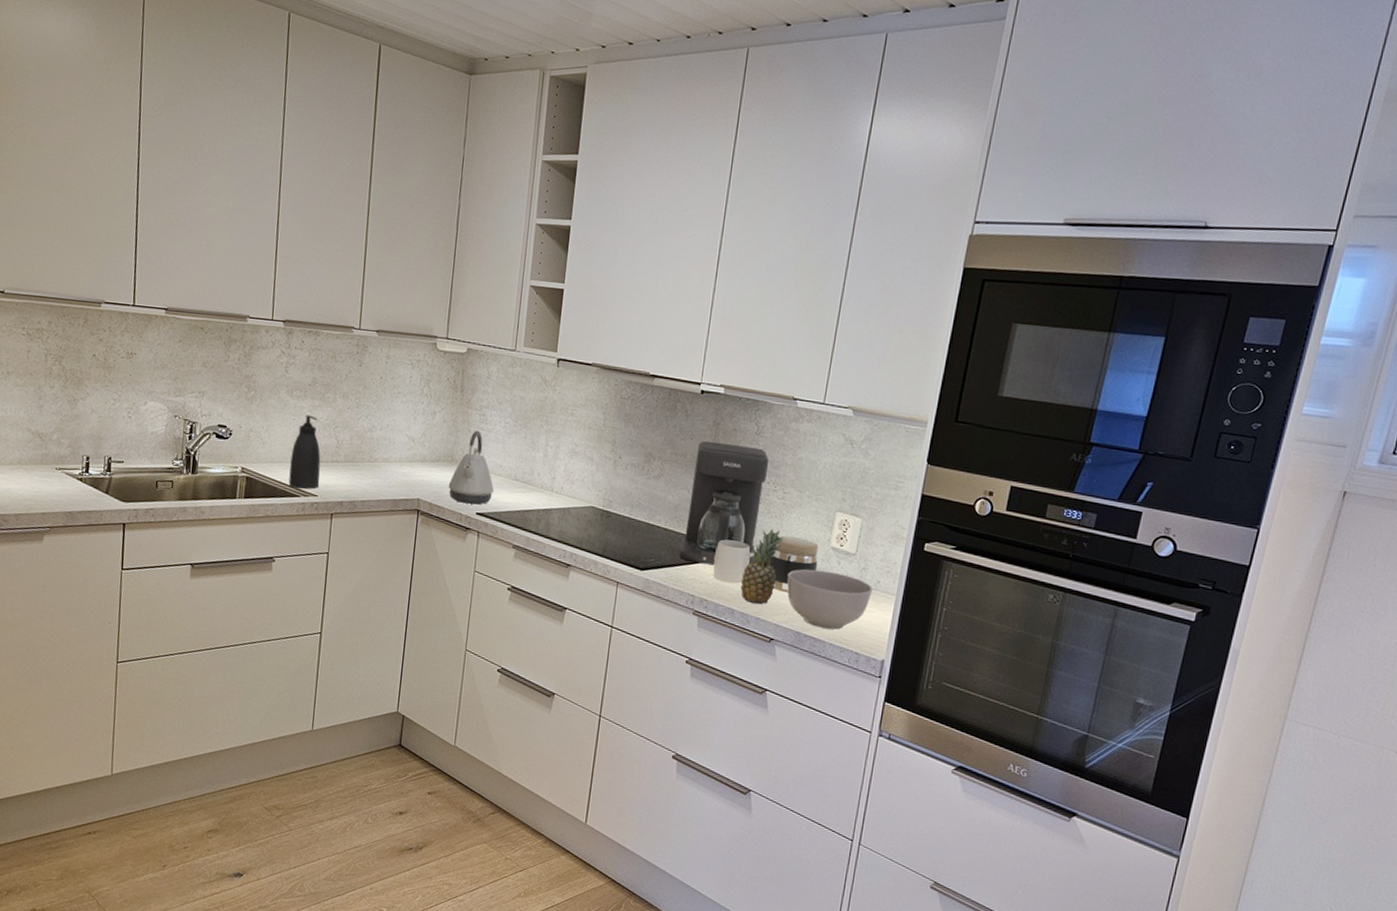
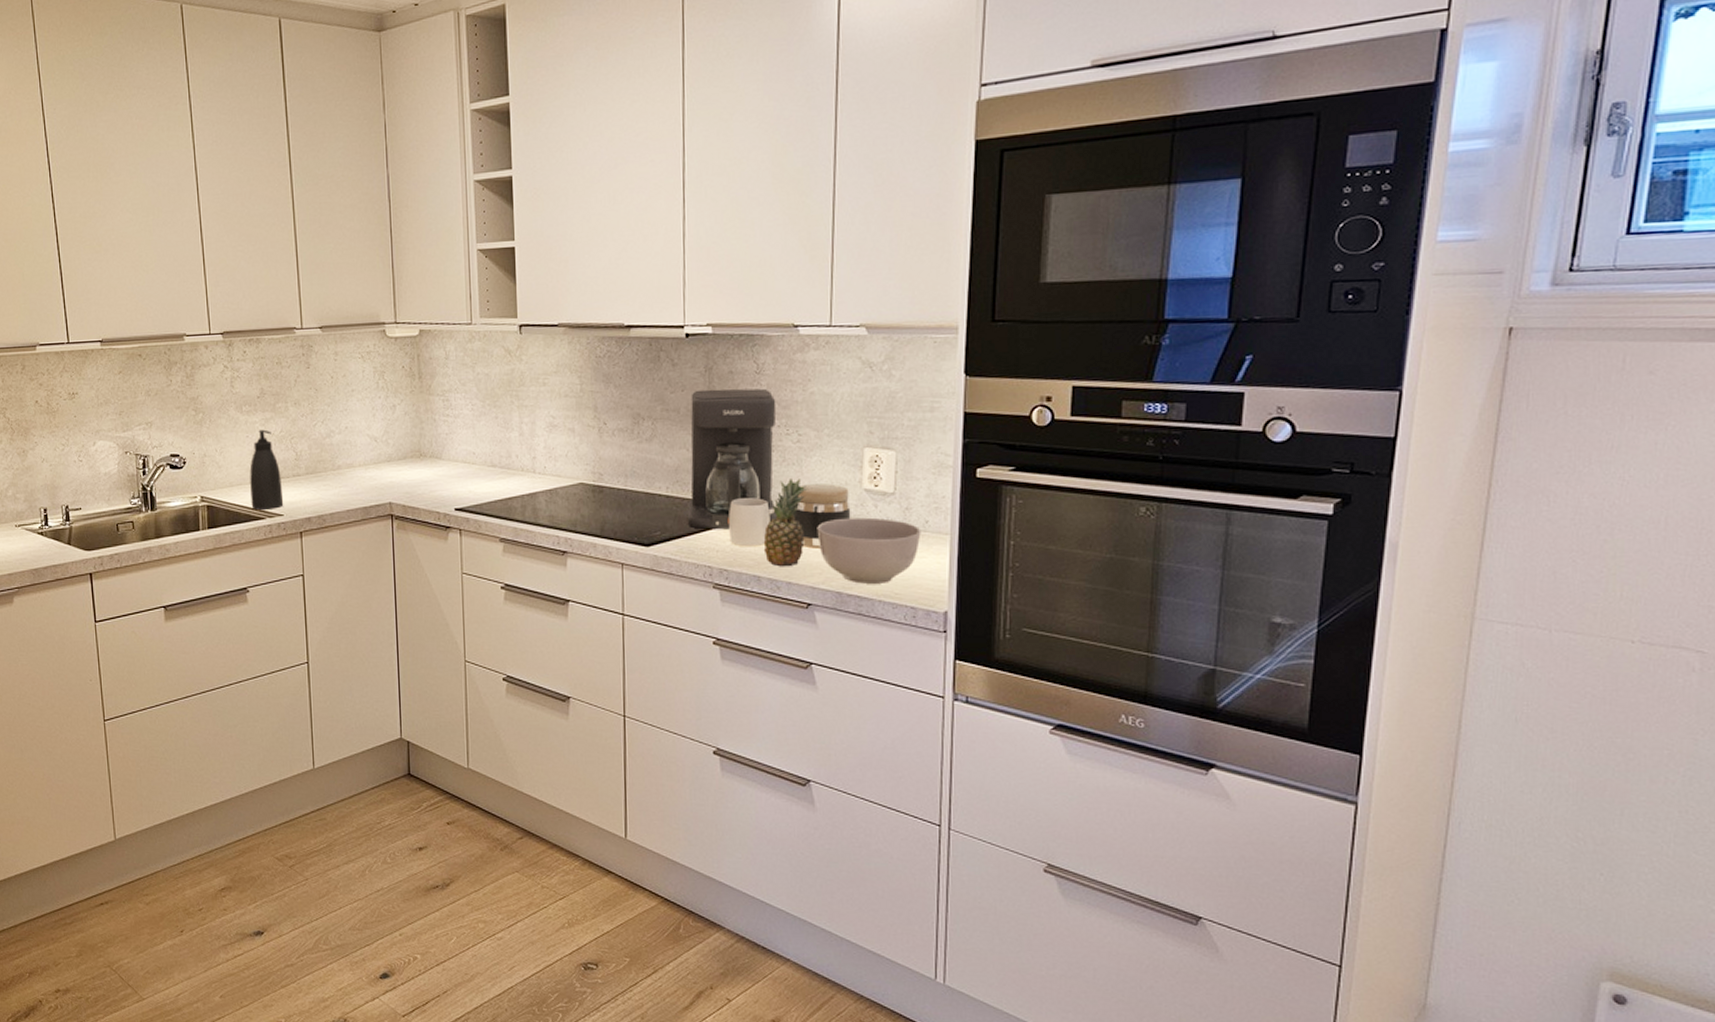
kettle: present [448,431,494,505] -> none [420,419,470,500]

